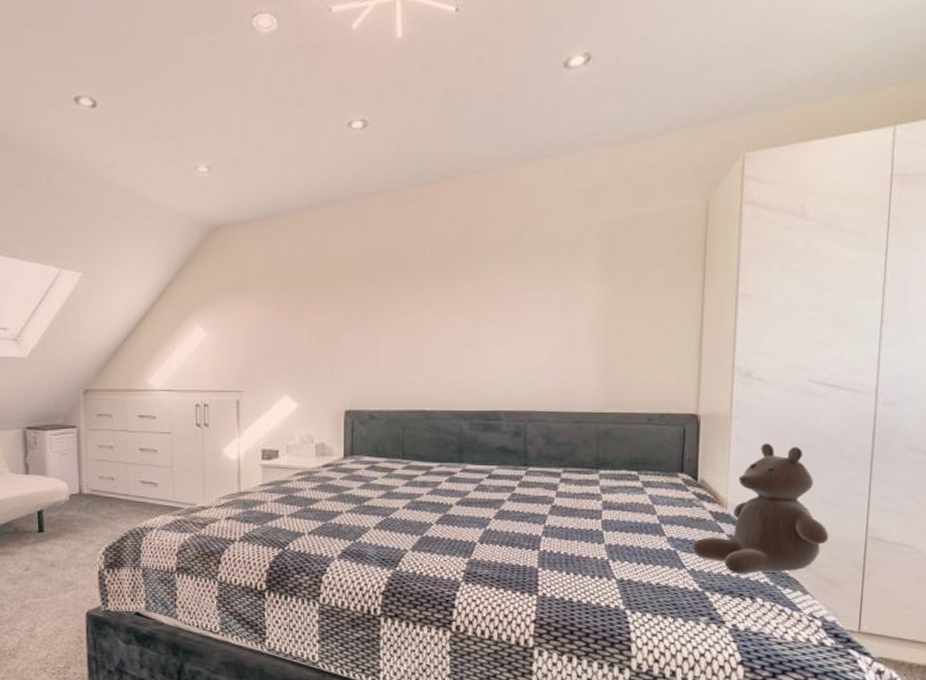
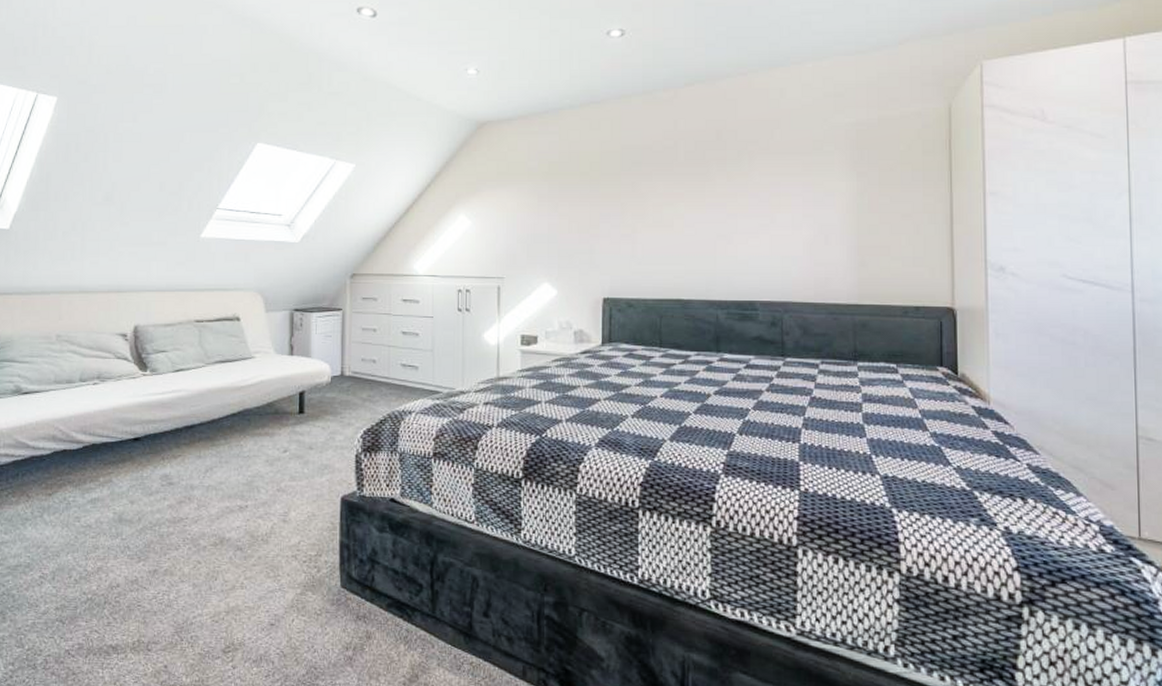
teddy bear: present [692,443,829,574] -> none [956,338,1098,473]

